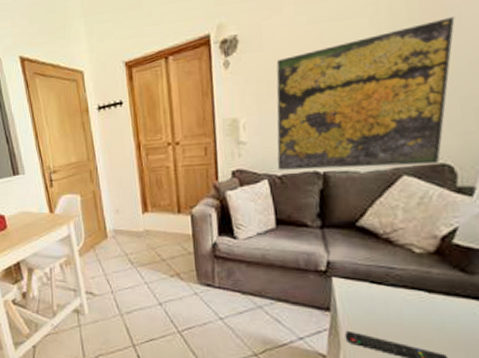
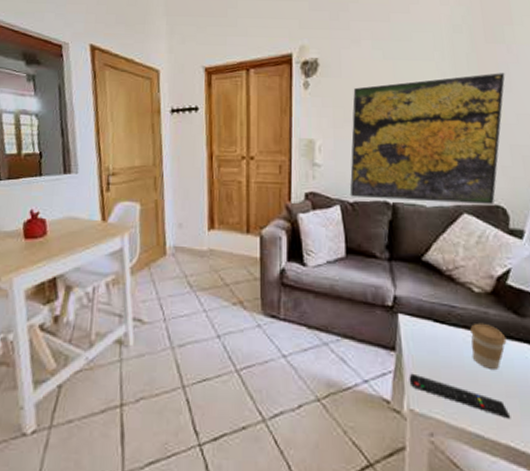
coffee cup: none [410,282,452,325] -> present [470,323,507,369]

